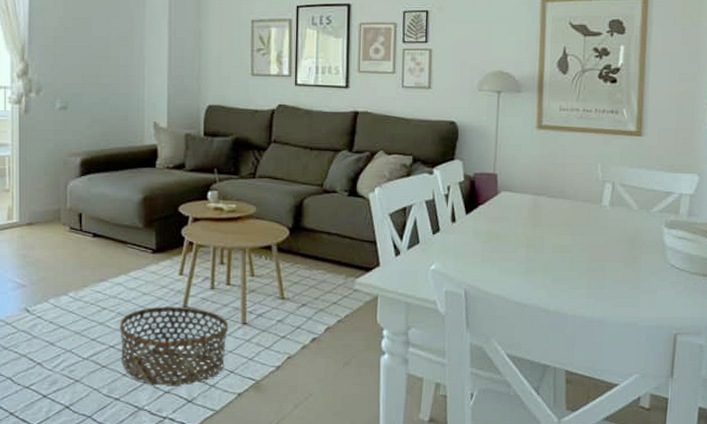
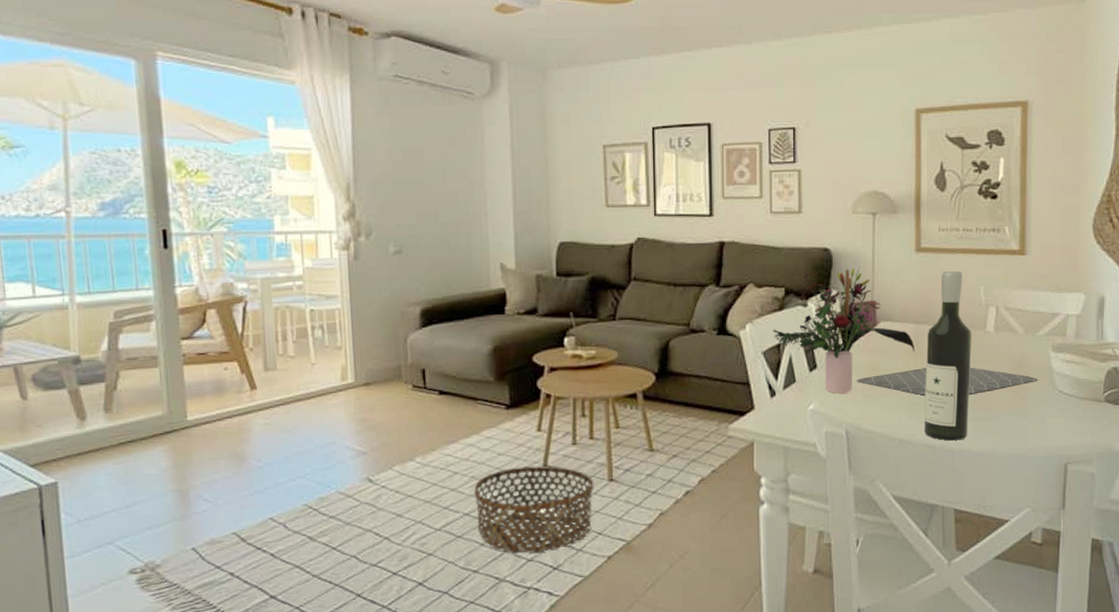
bouquet: none [400,139,533,256] -> present [773,266,915,394]
placemat: none [477,236,651,264] -> present [857,367,1038,396]
bottle: none [538,147,588,306] -> present [923,270,972,441]

